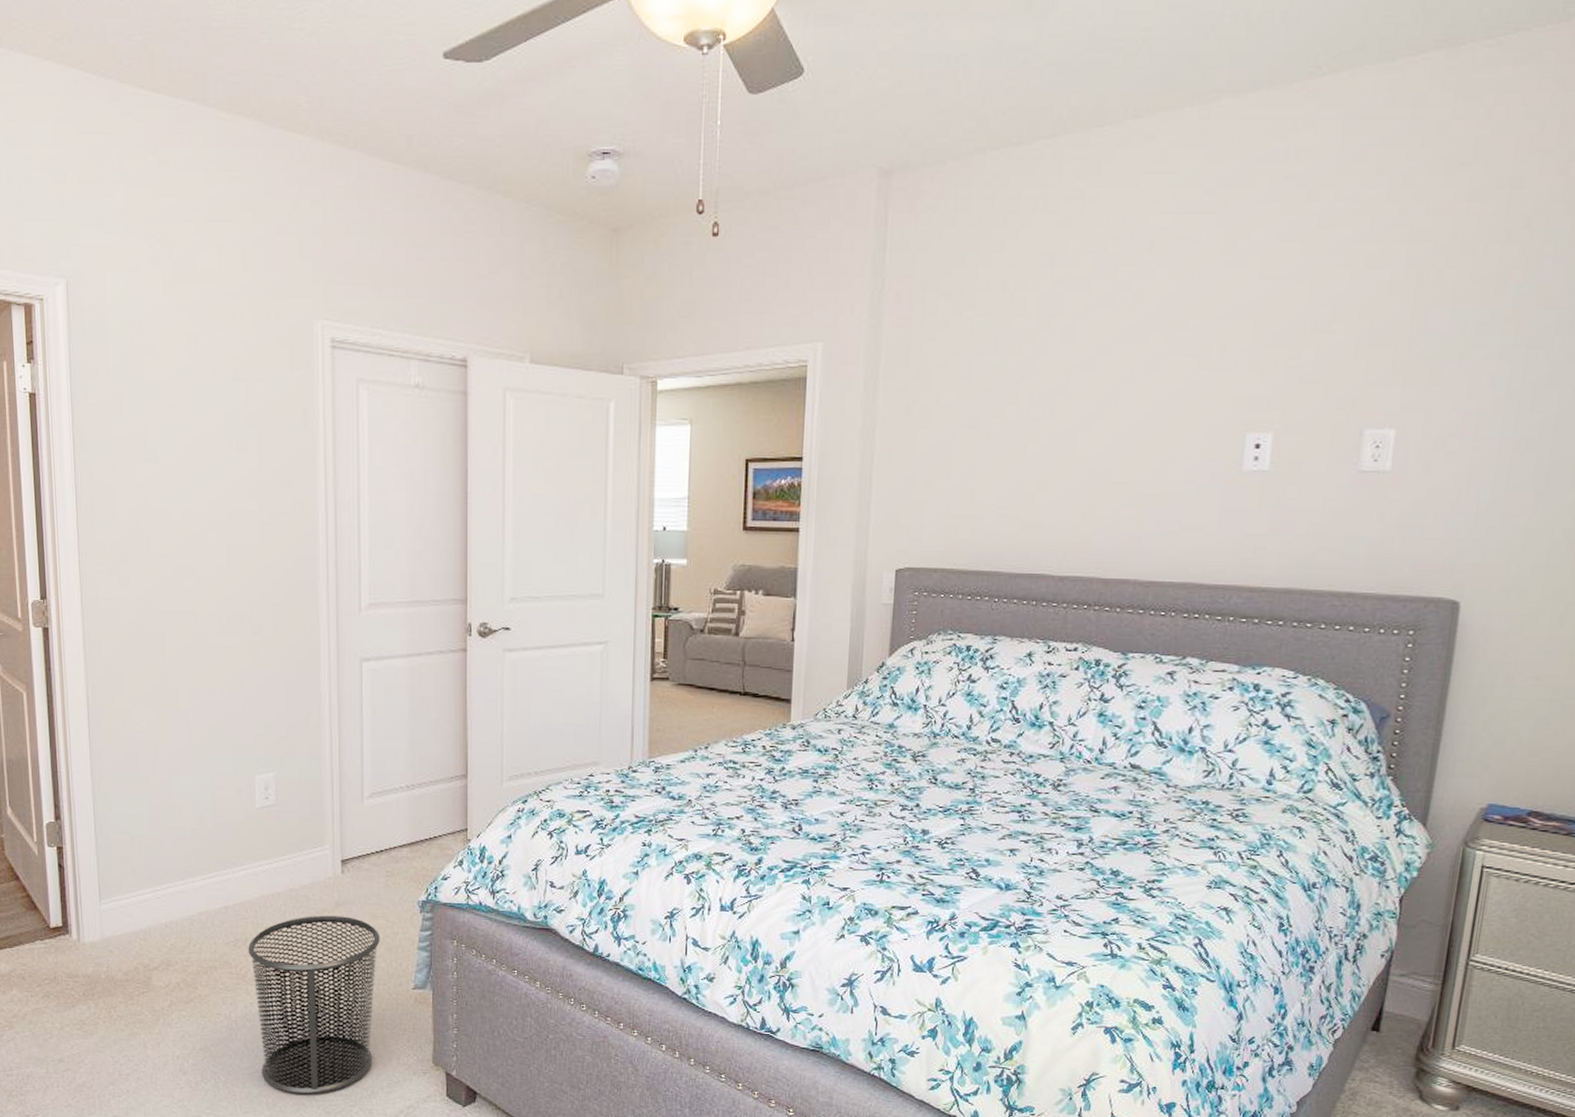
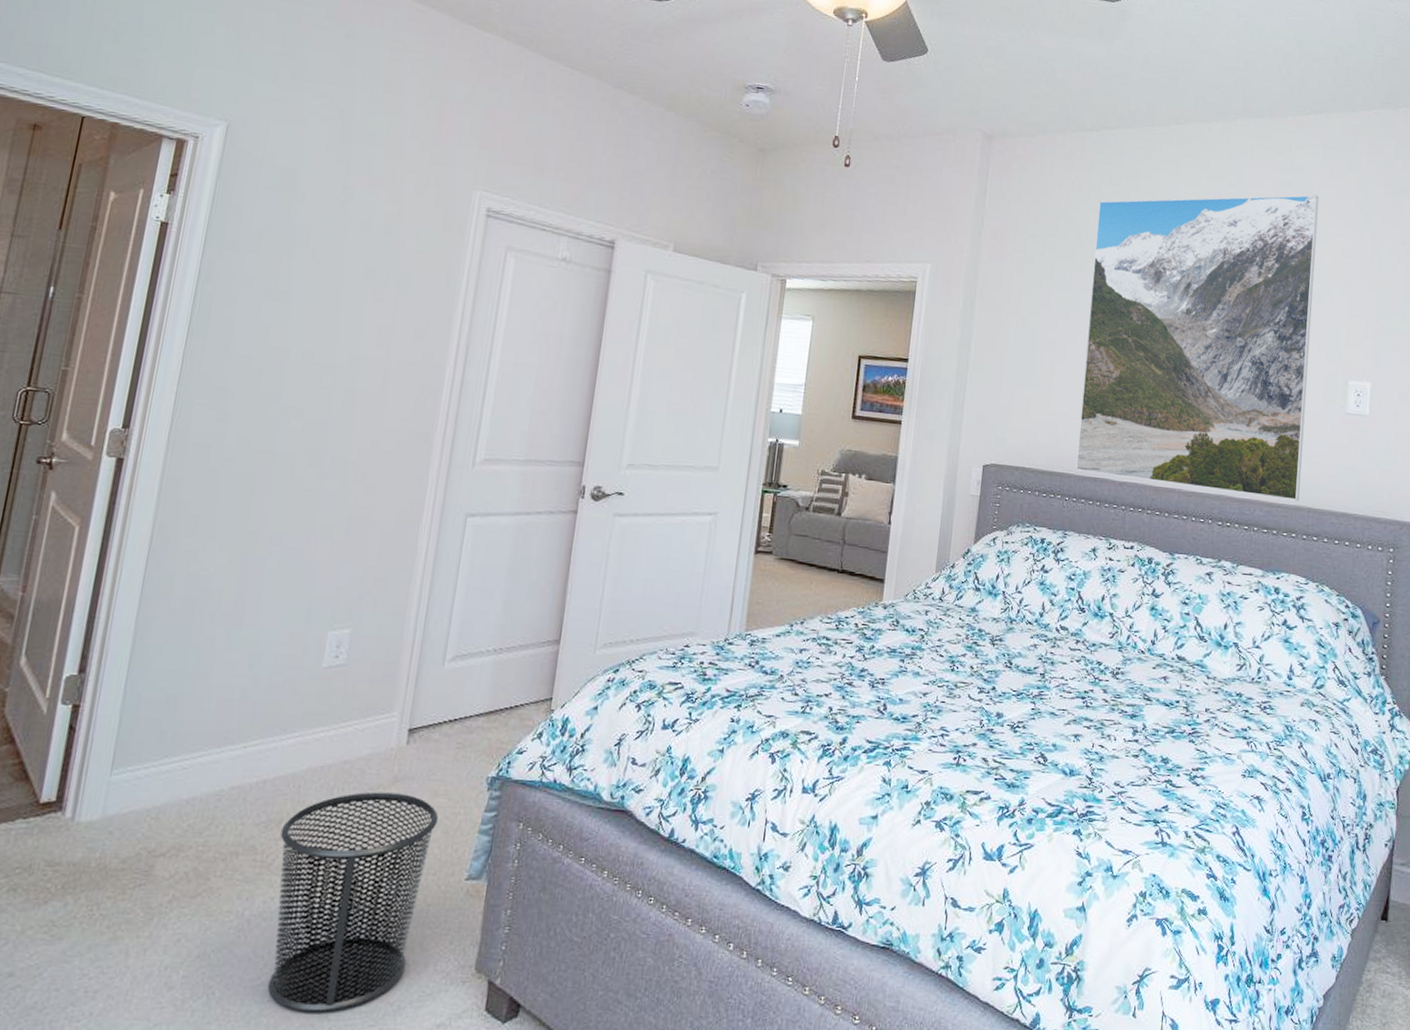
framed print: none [1006,188,1335,583] -> present [1076,194,1319,501]

